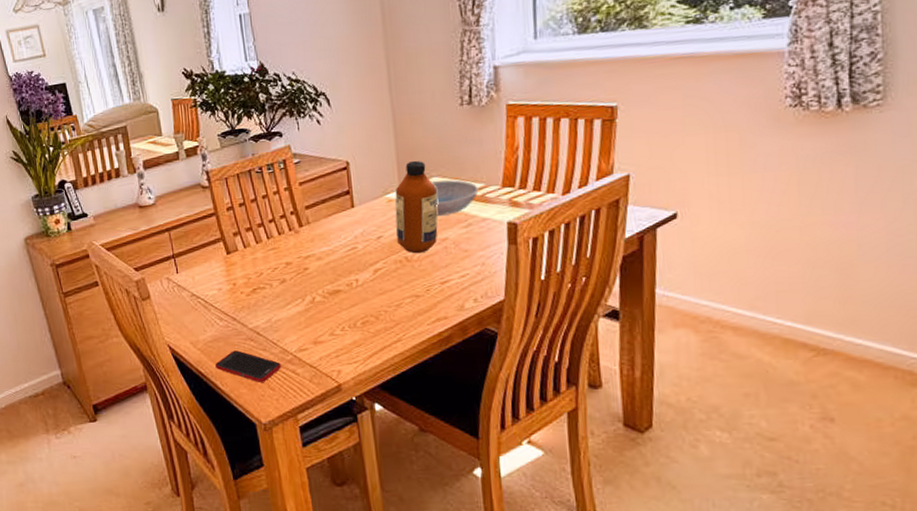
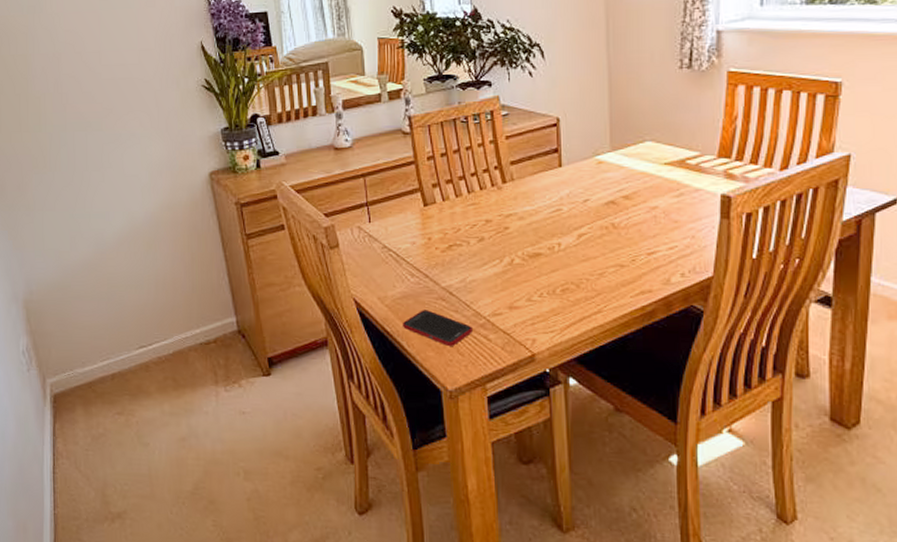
bottle: present [395,160,438,254] -> none [604,122,651,221]
dish: present [431,180,479,216] -> none [644,146,693,182]

